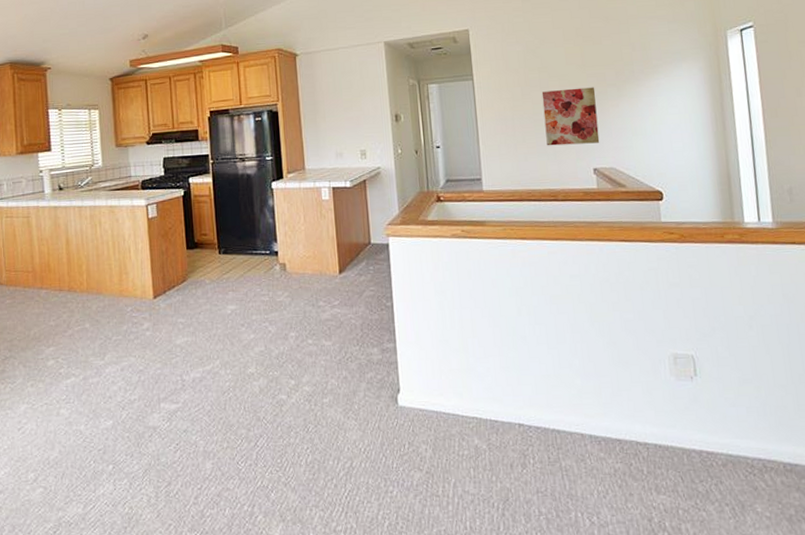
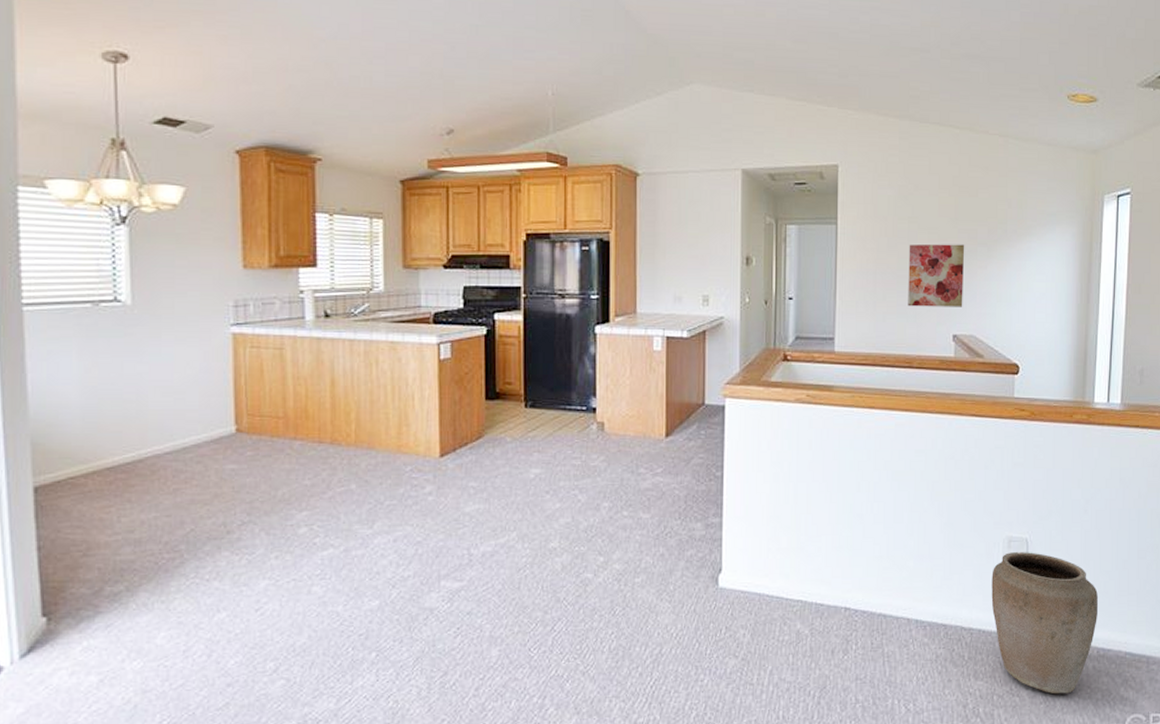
vase: none [661,368,779,510] -> present [991,552,1099,694]

